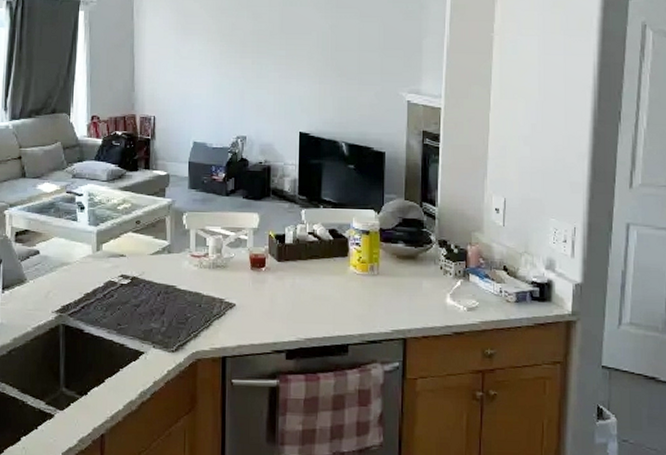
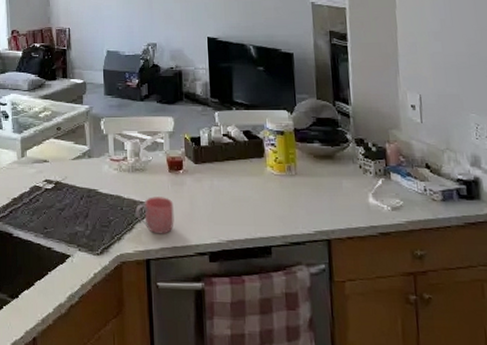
mug: none [214,293,254,332] -> present [135,195,174,234]

